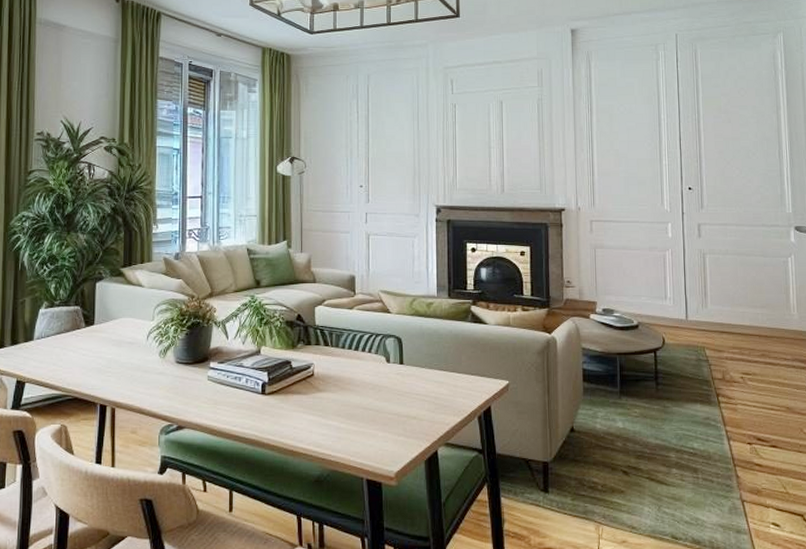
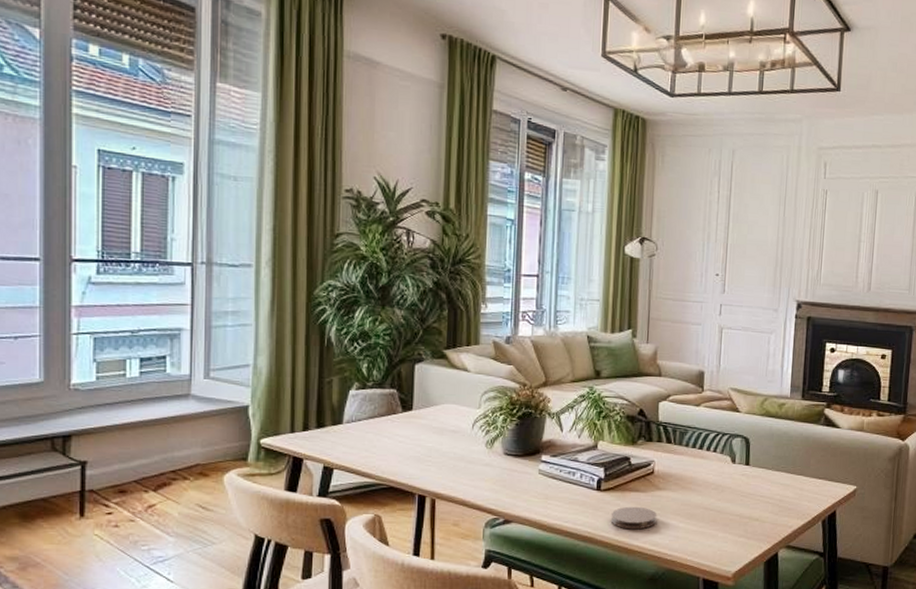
coaster: none [275,408,320,432] -> present [610,506,658,530]

